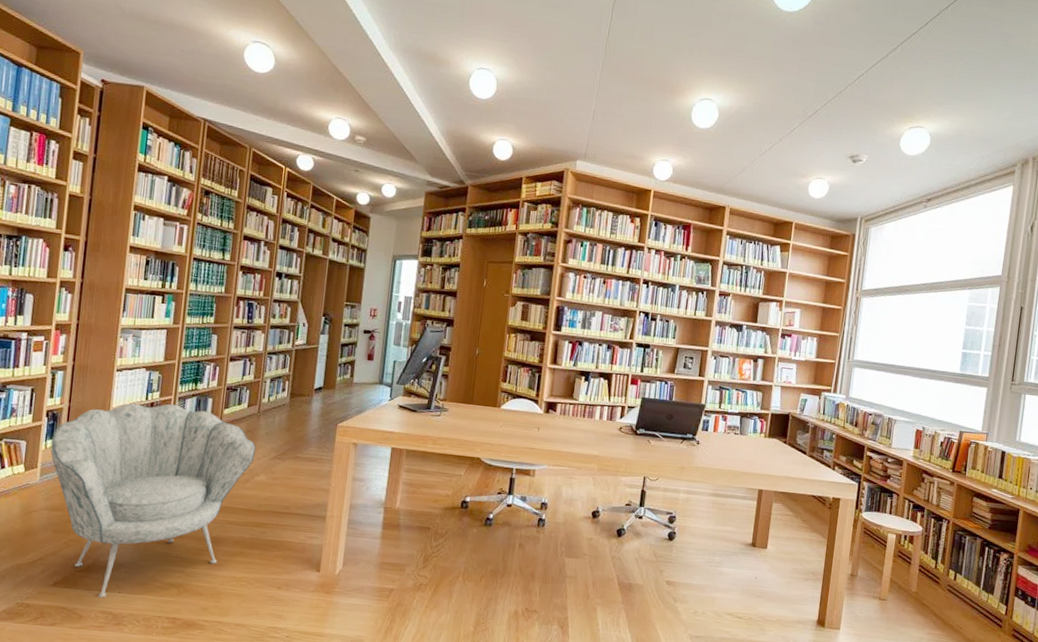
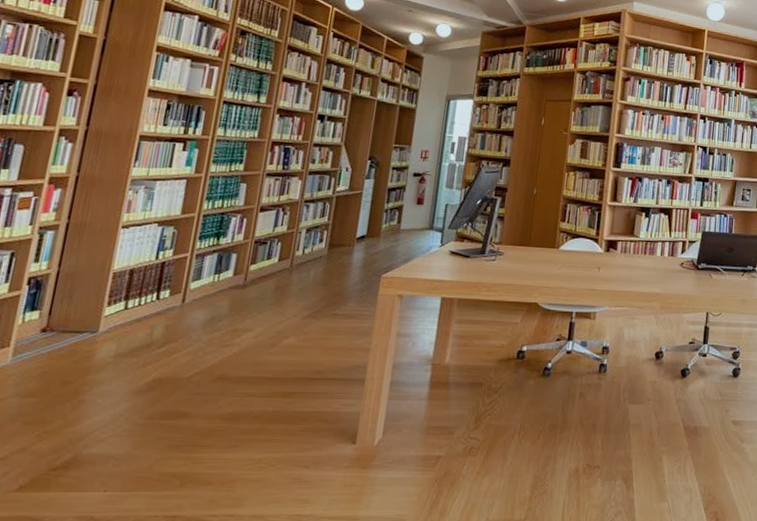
armchair: present [50,403,256,598] -> none [28,262,286,500]

